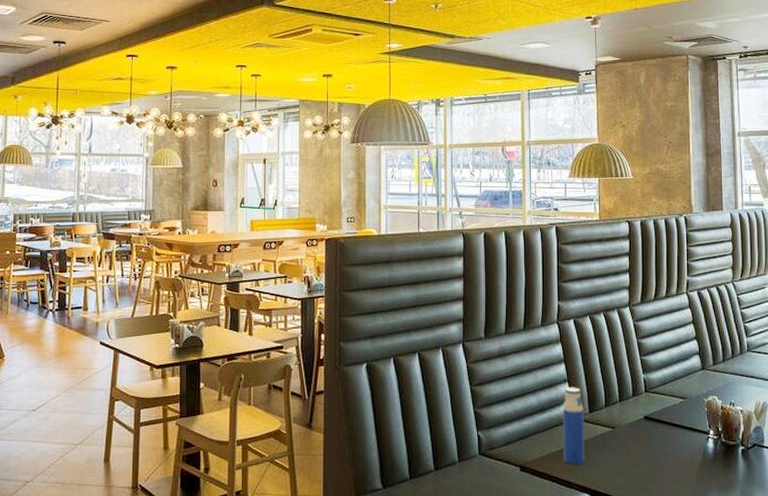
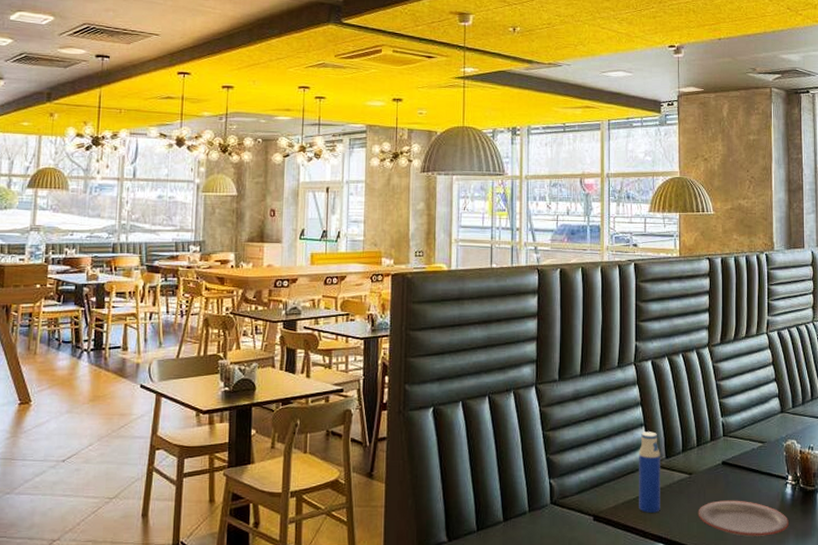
plate: none [621,453,711,488] -> present [698,500,789,537]

